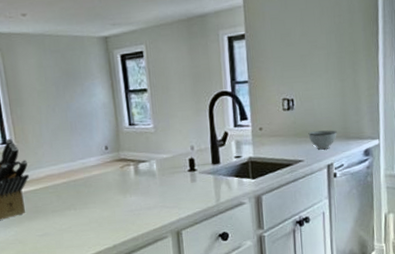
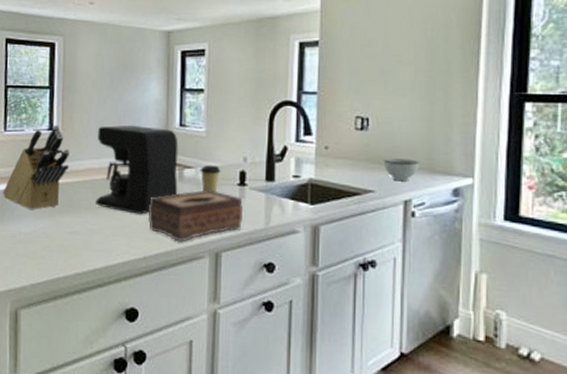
coffee maker: none [51,129,136,210] -> present [96,125,178,214]
tissue box: none [111,178,196,228] -> present [149,190,243,242]
coffee cup: none [153,156,172,182] -> present [200,164,221,193]

